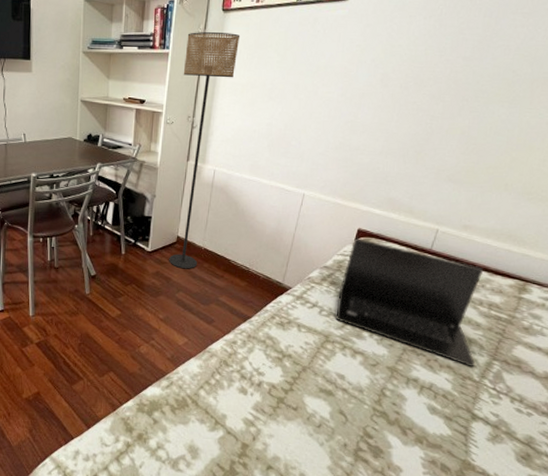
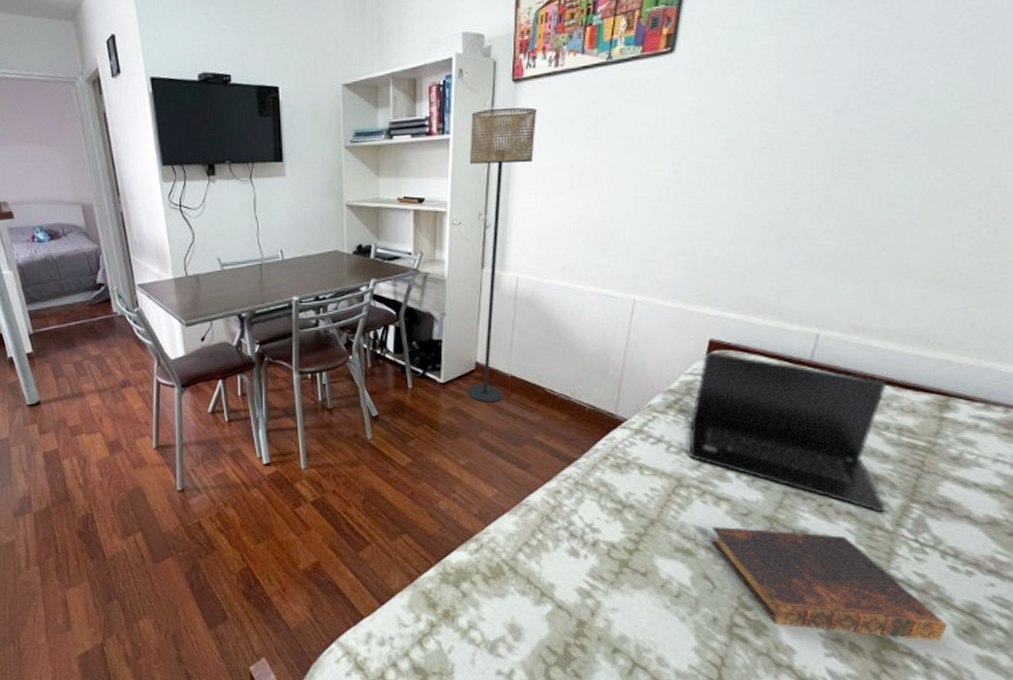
book: none [346,374,511,464] -> present [710,527,948,641]

